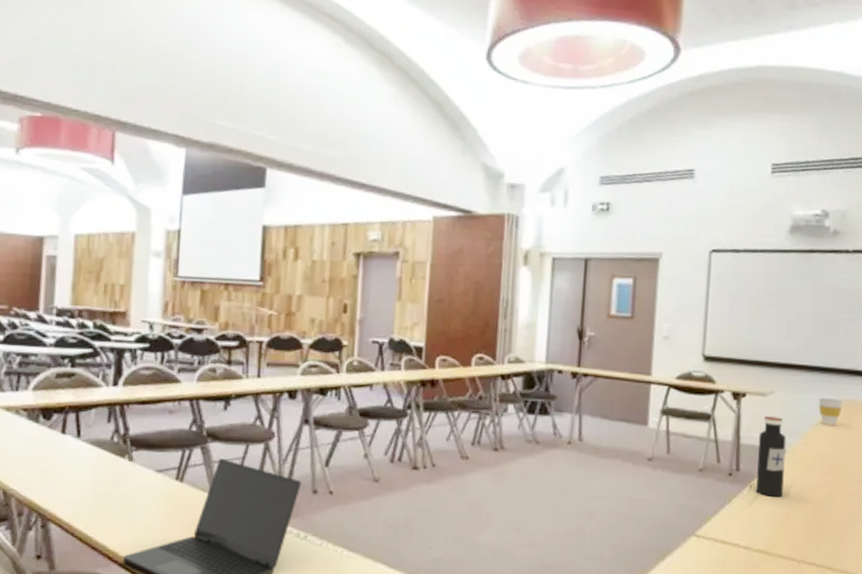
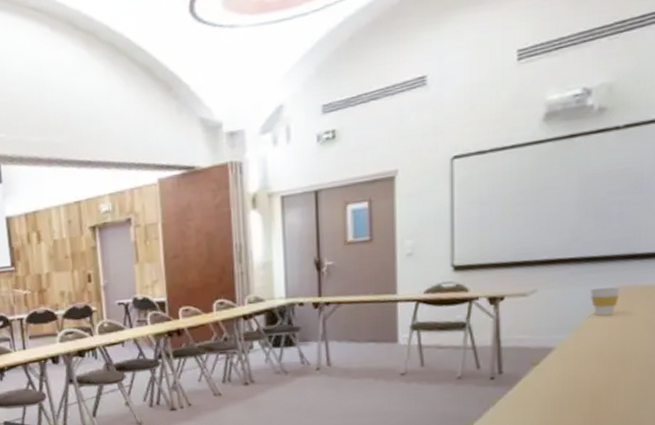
water bottle: present [756,416,786,497] -> none [522,315,554,395]

